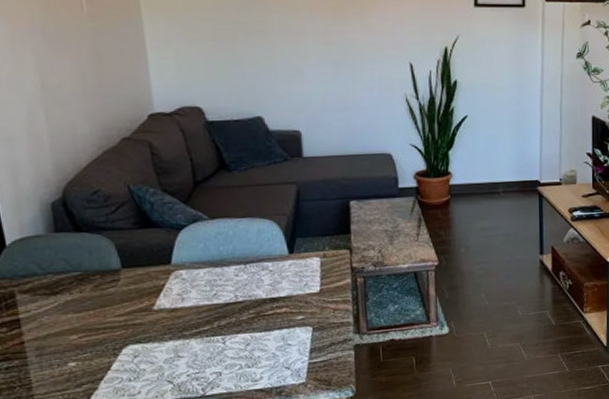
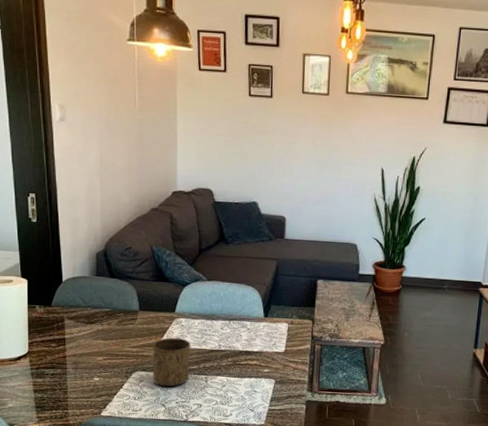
cup: none [146,295,201,359] -> present [153,338,190,387]

